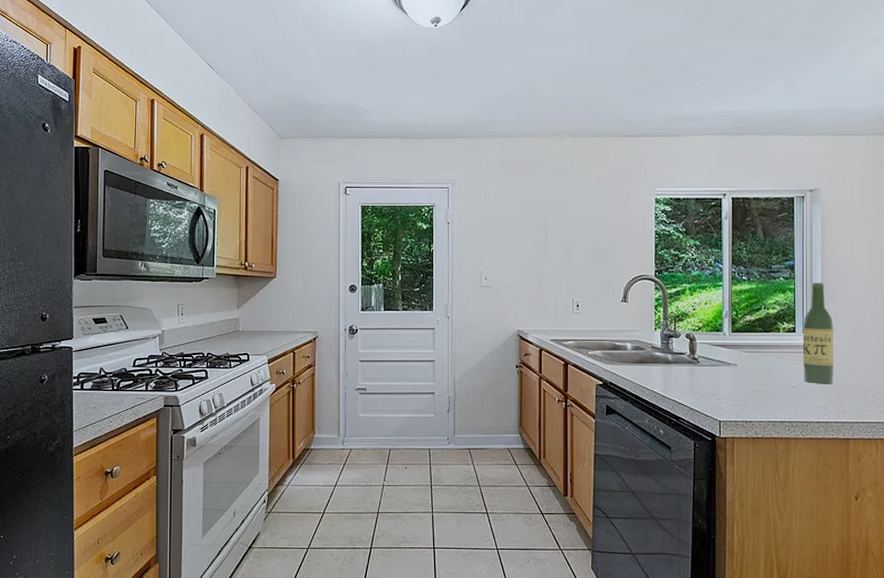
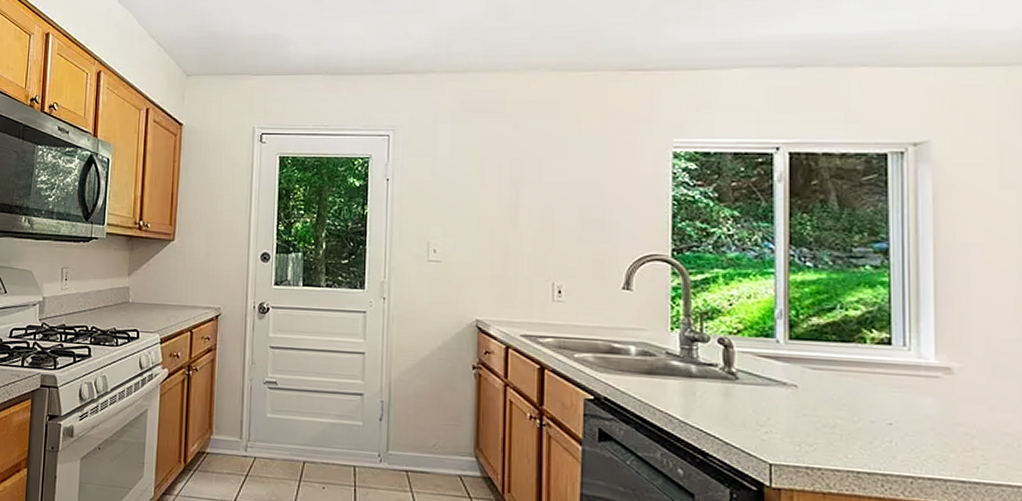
wine bottle: present [802,283,834,384] -> none [903,275,957,425]

